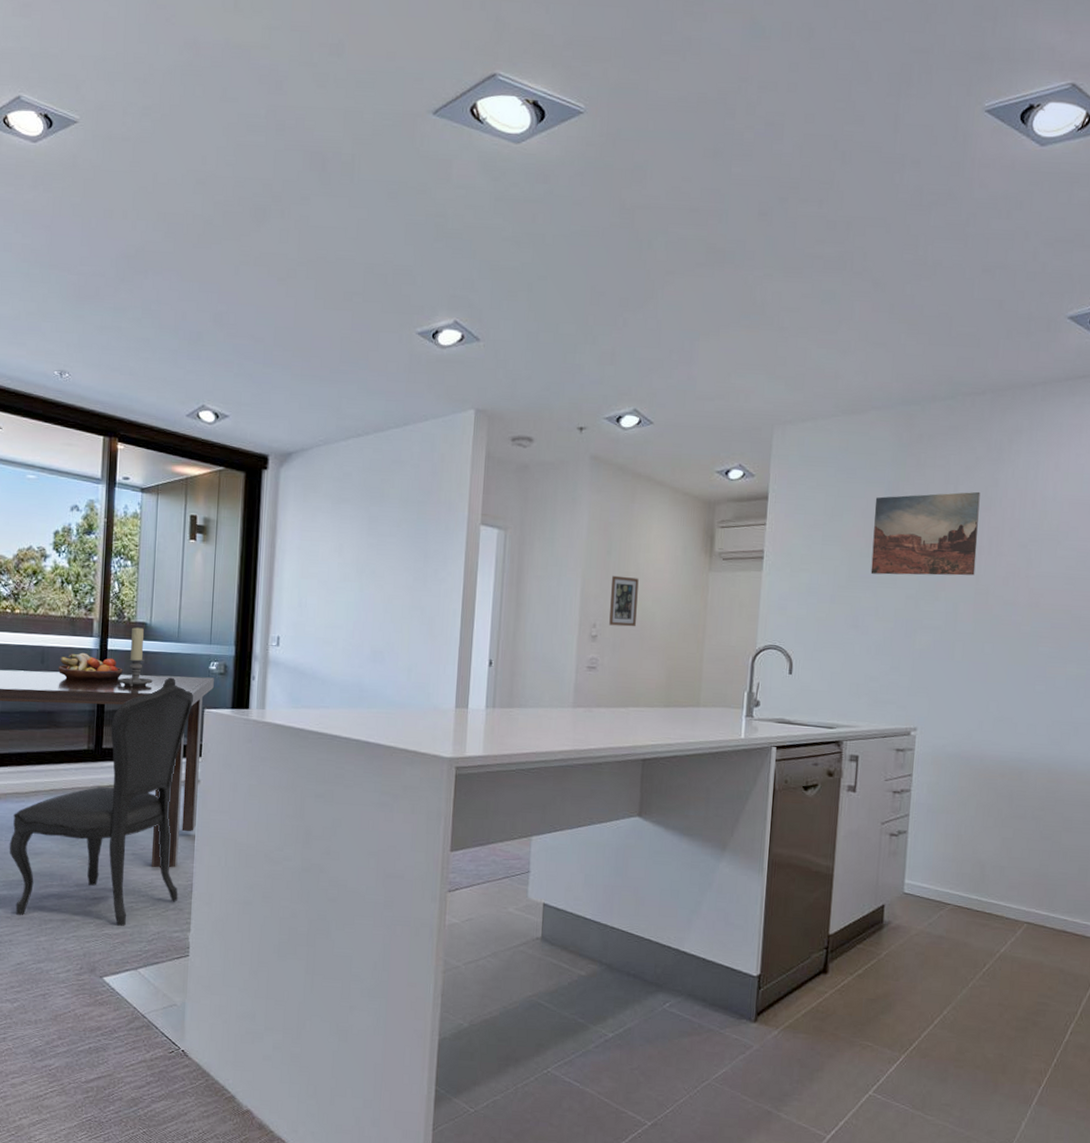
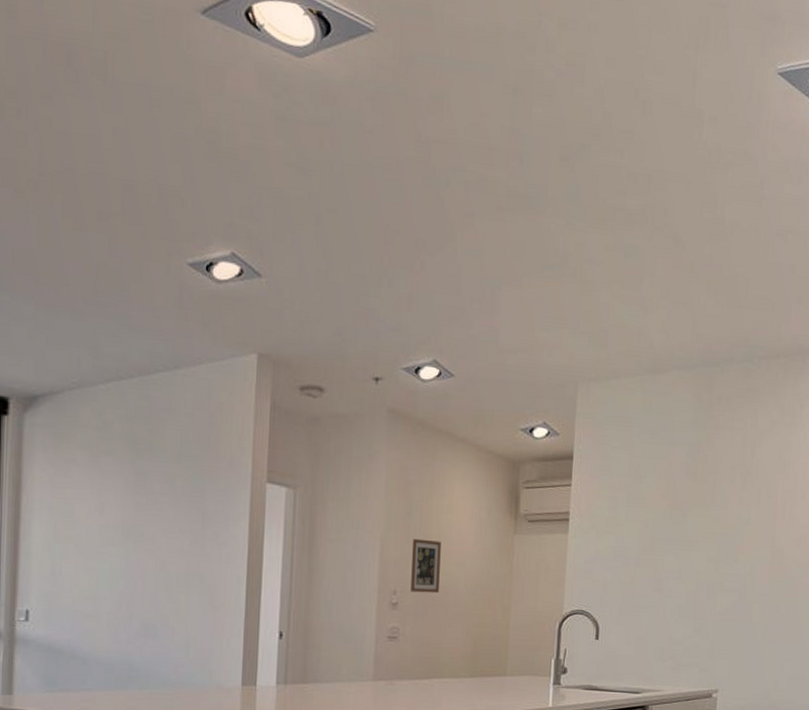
wall art: present [870,491,980,576] -> none [673,455,775,538]

